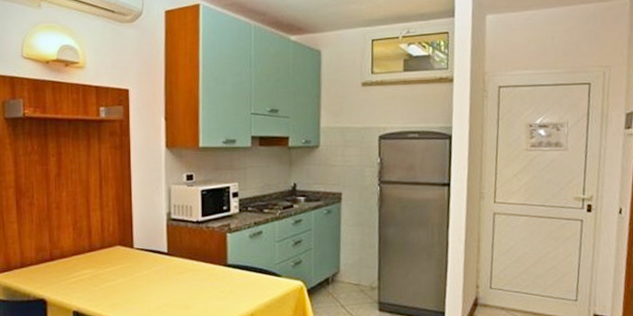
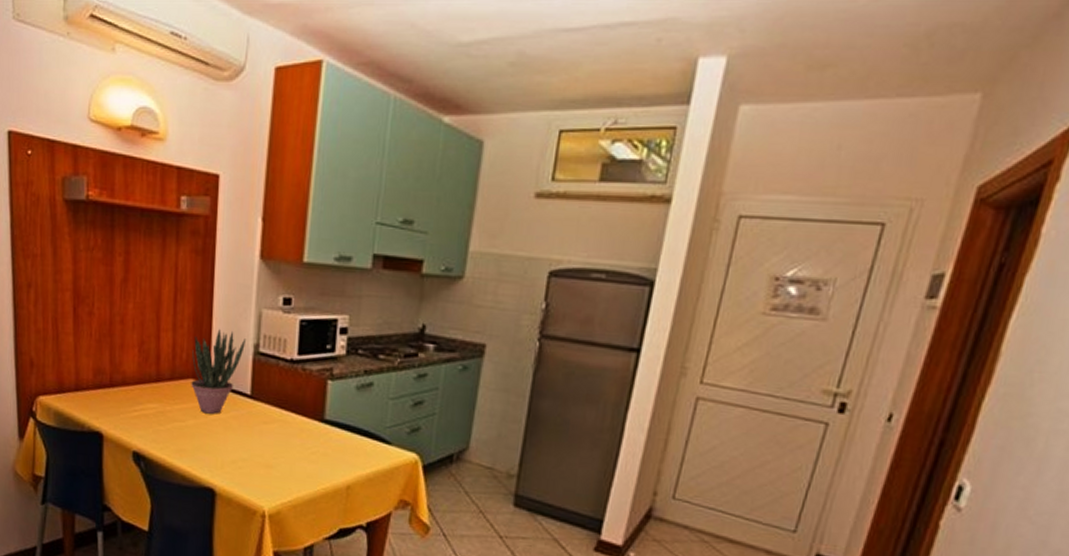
potted plant: none [117,205,161,272] -> present [191,329,247,414]

